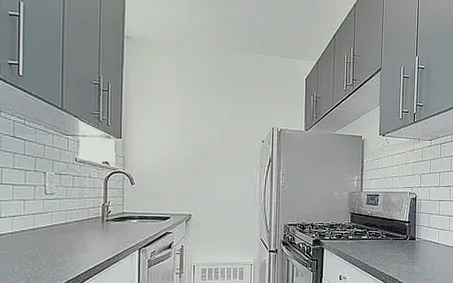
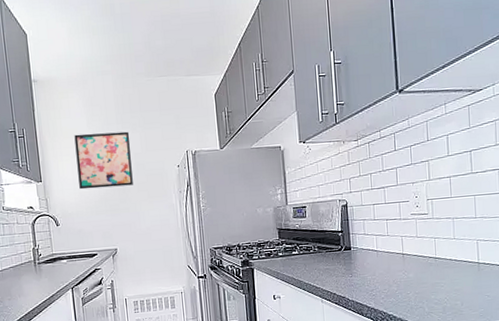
wall art: none [160,96,218,154] -> present [74,131,133,190]

